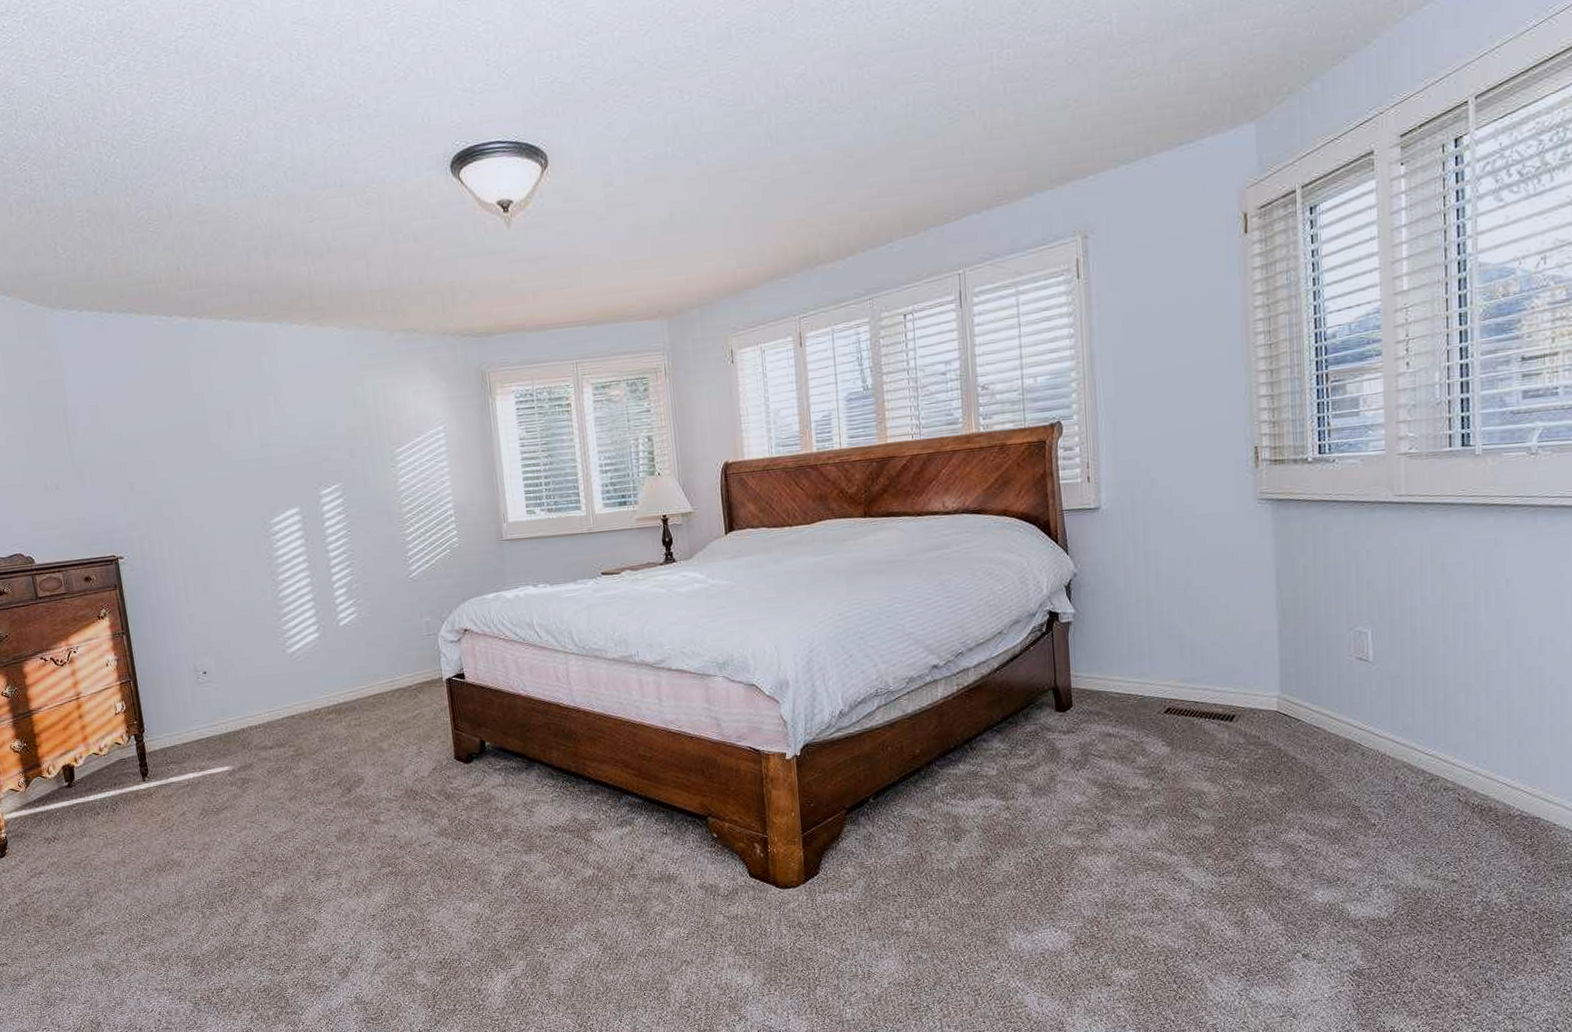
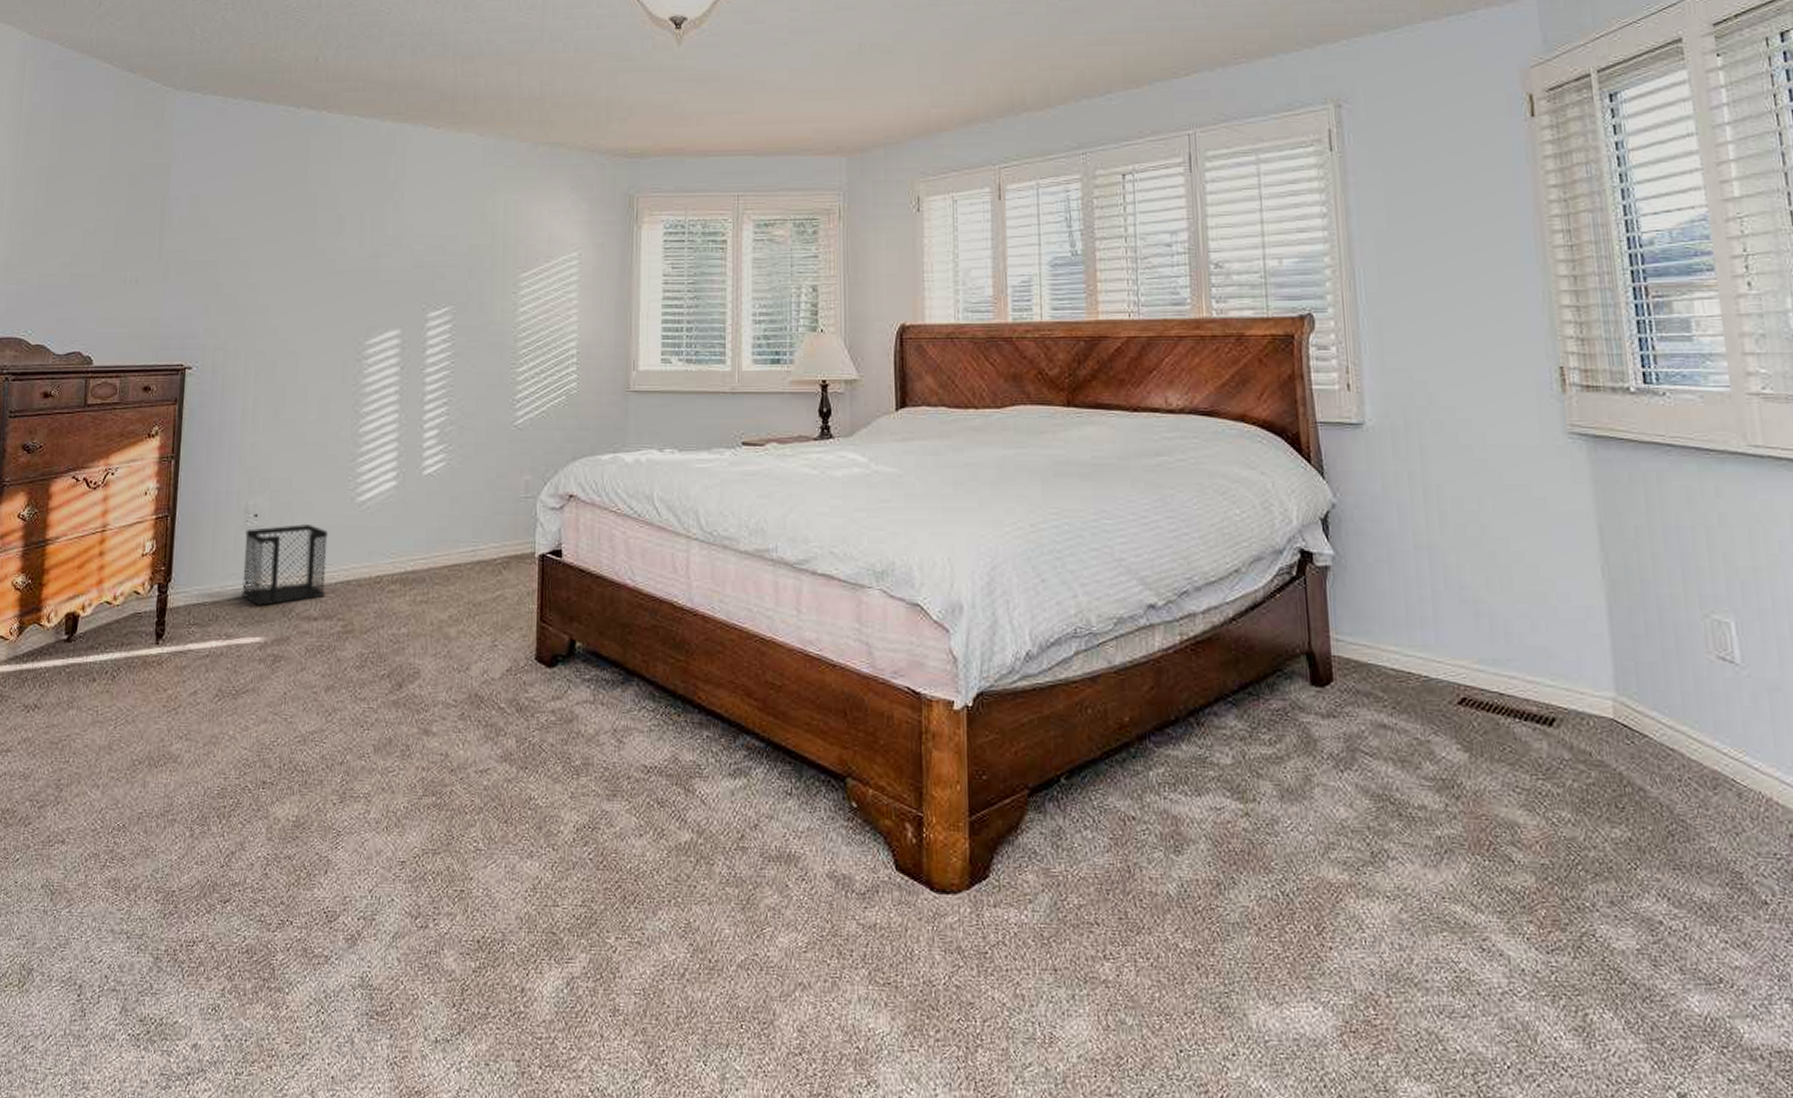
wastebasket: none [199,675,275,743] -> present [242,524,328,606]

